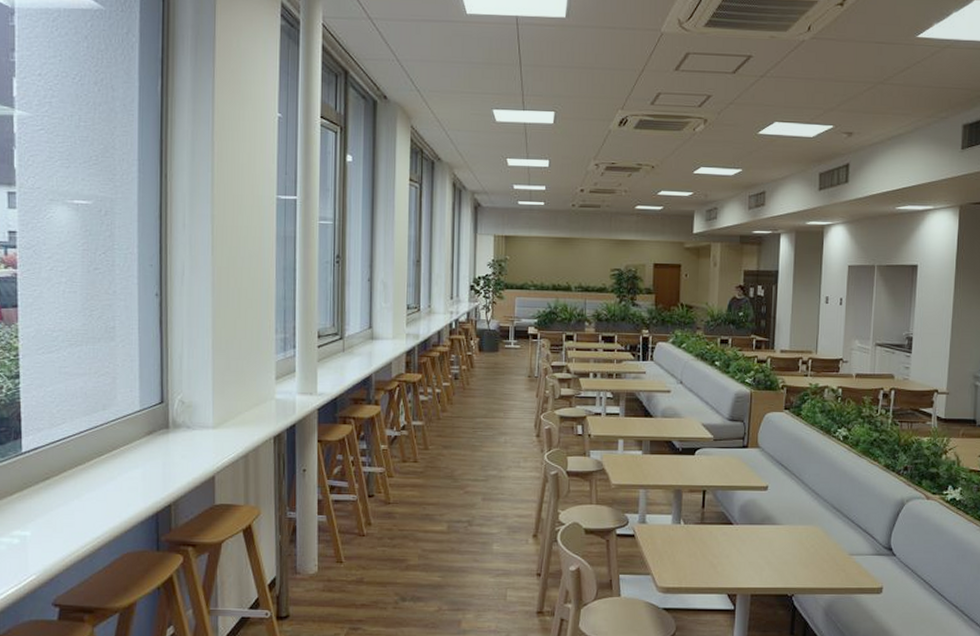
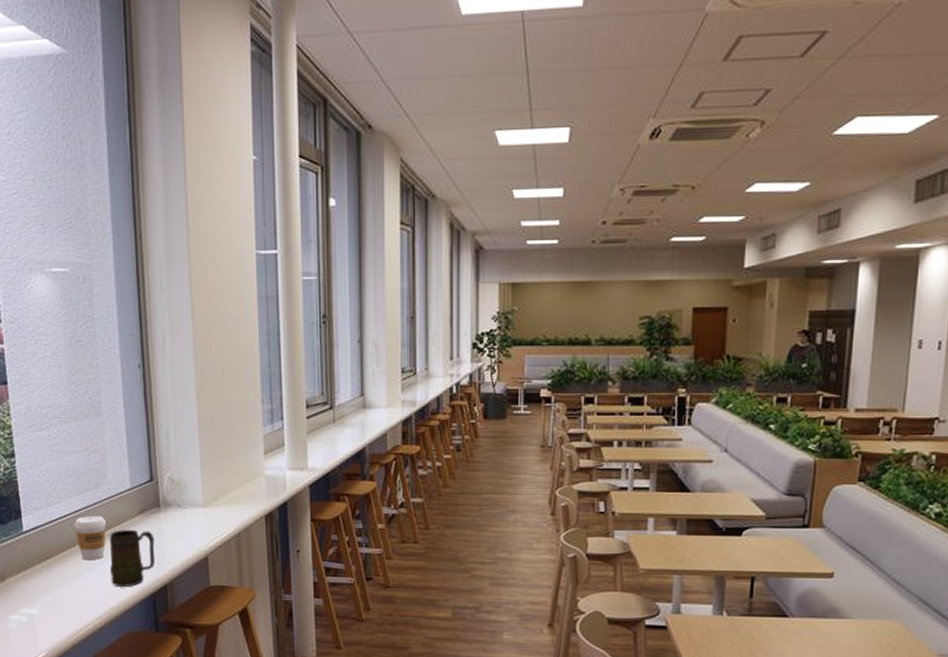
coffee cup: none [78,436,113,480] -> present [74,515,107,560]
mug: none [113,450,161,506] -> present [109,529,156,587]

